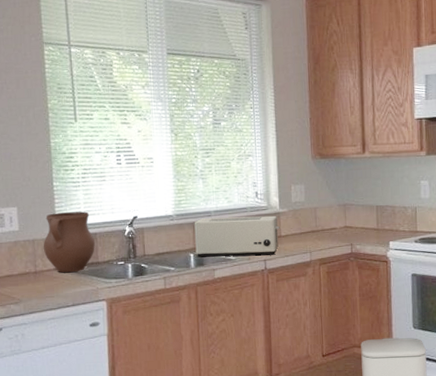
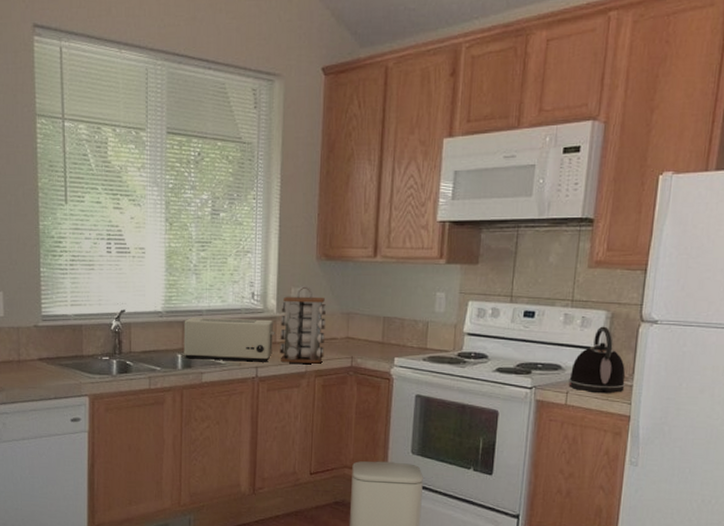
ceramic jug: present [43,211,95,273] -> none [27,301,80,365]
spice rack: none [283,183,326,255] -> present [280,286,327,365]

